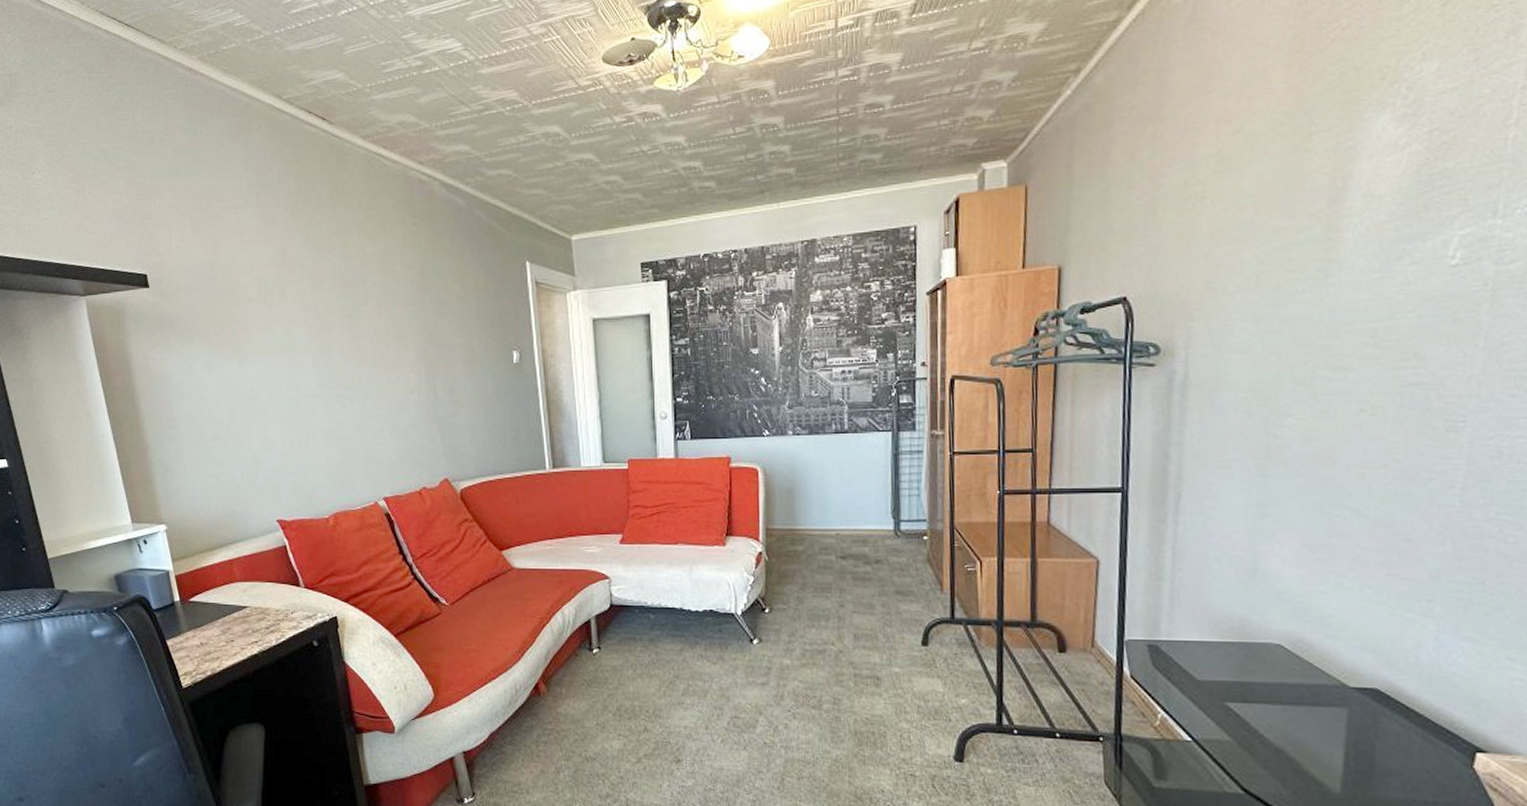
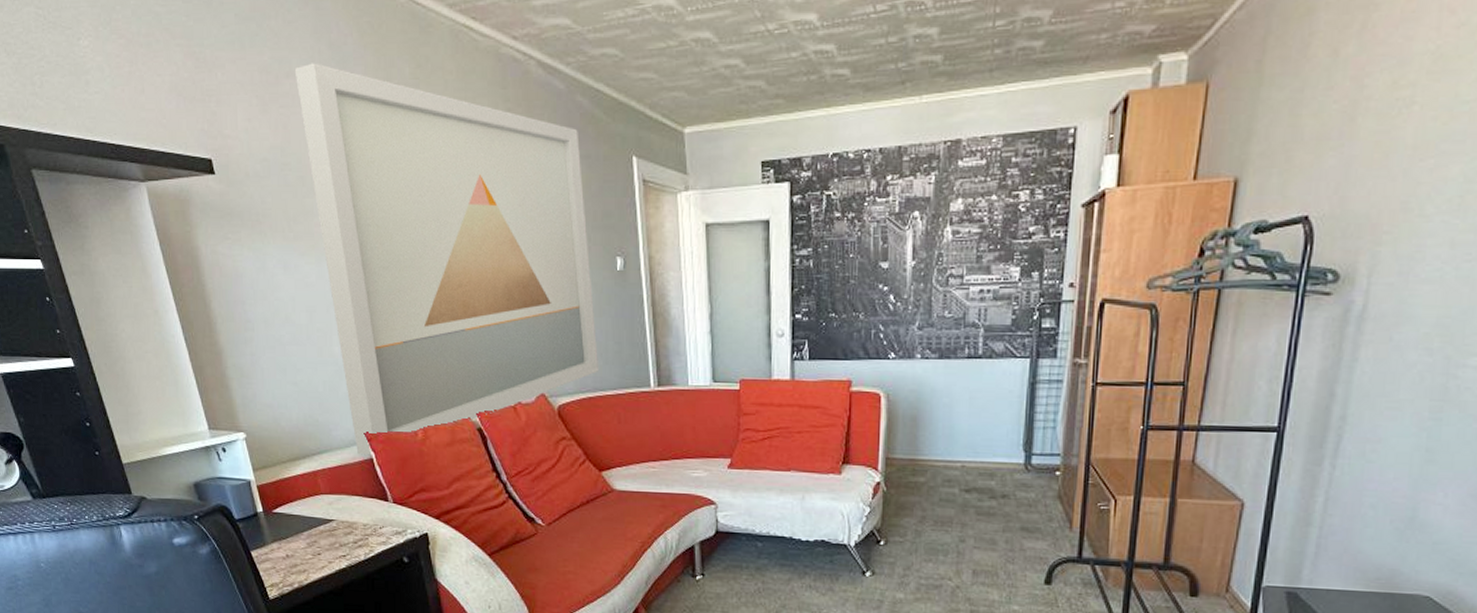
wall art: none [224,188,499,544] -> present [294,63,600,457]

